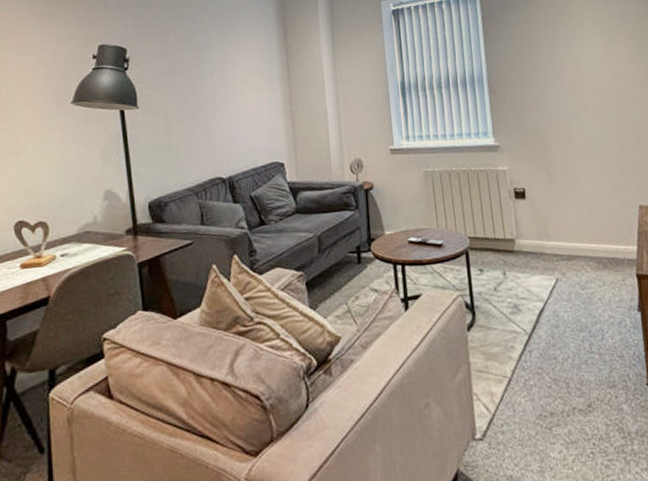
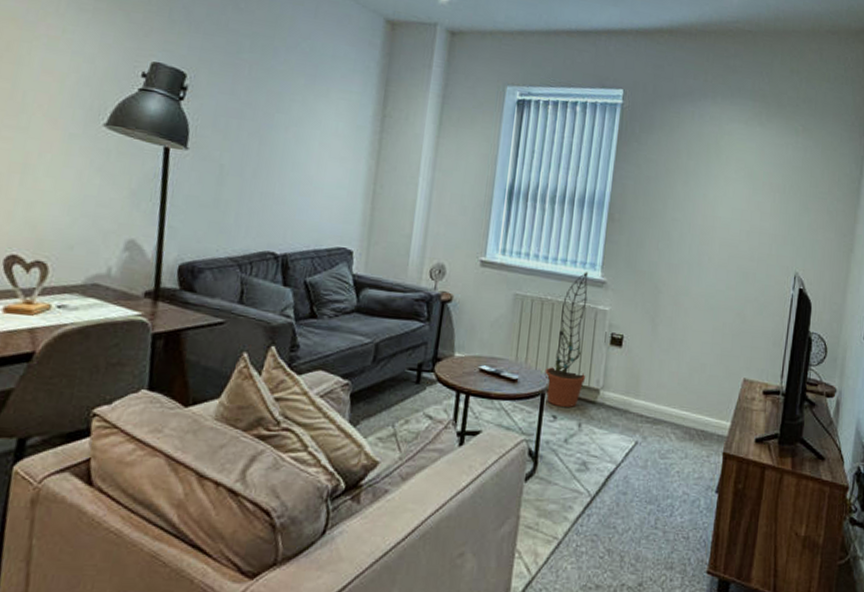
decorative plant: none [464,141,501,261] -> present [544,272,589,408]

